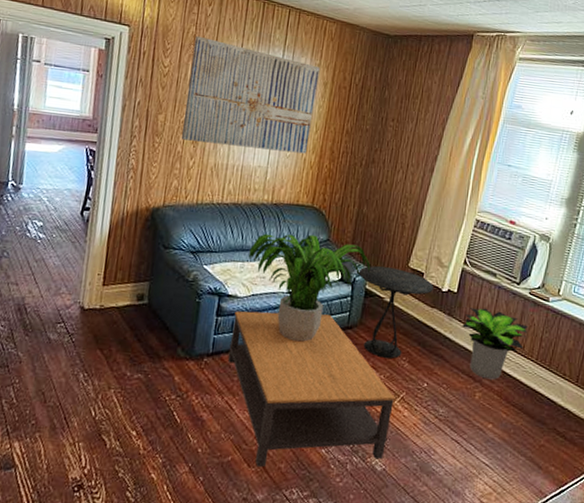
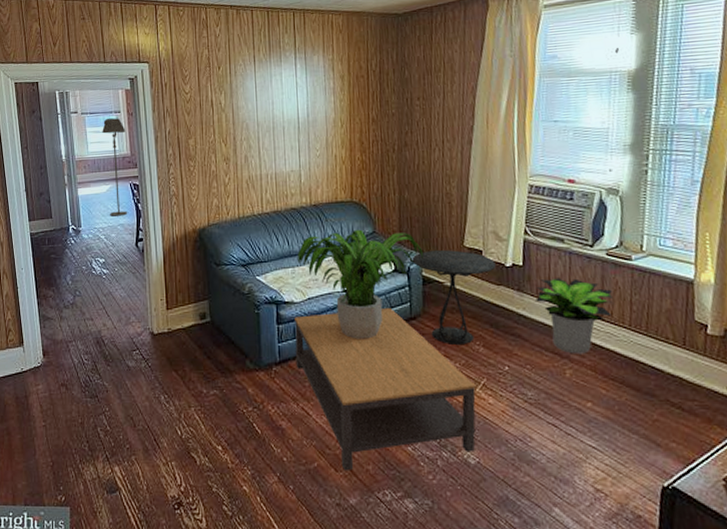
floor lamp: none [58,74,92,181] -> present [102,118,128,217]
wall art: present [181,35,320,154] -> none [209,57,336,159]

